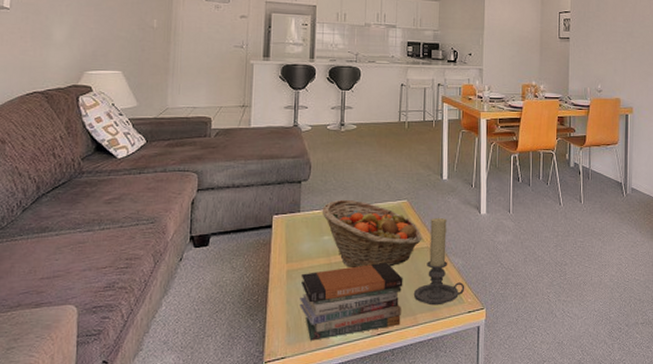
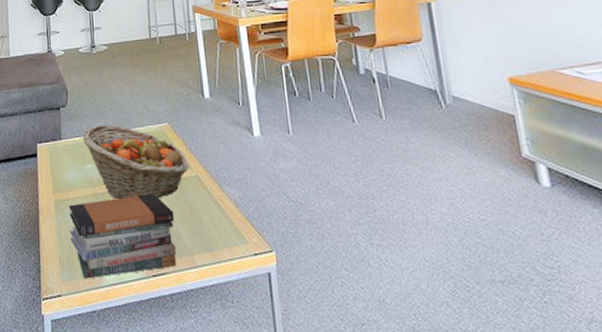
candle holder: present [413,217,465,306] -> none [187,141,247,245]

